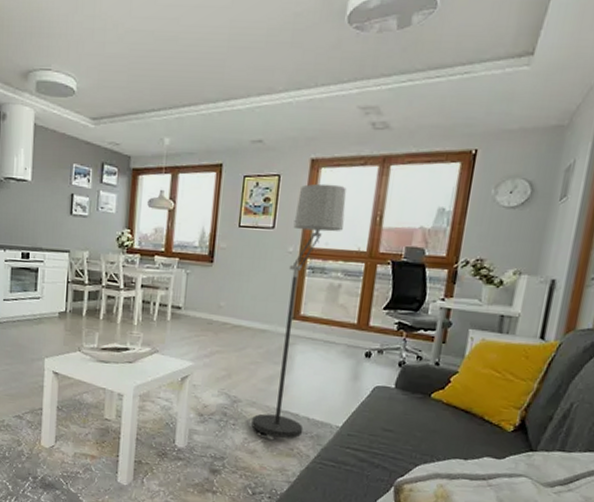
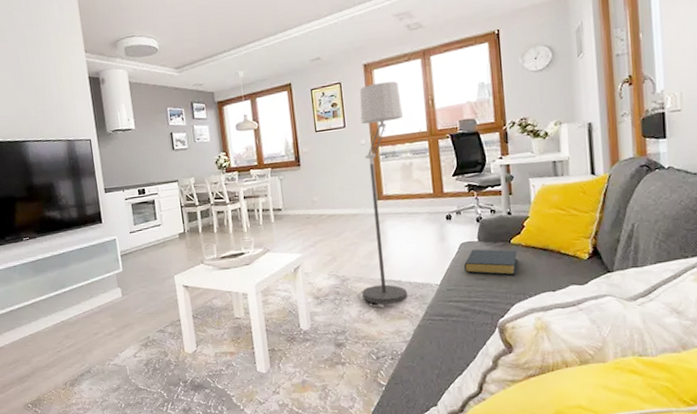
hardback book: none [372,396,435,433] -> present [464,249,518,276]

